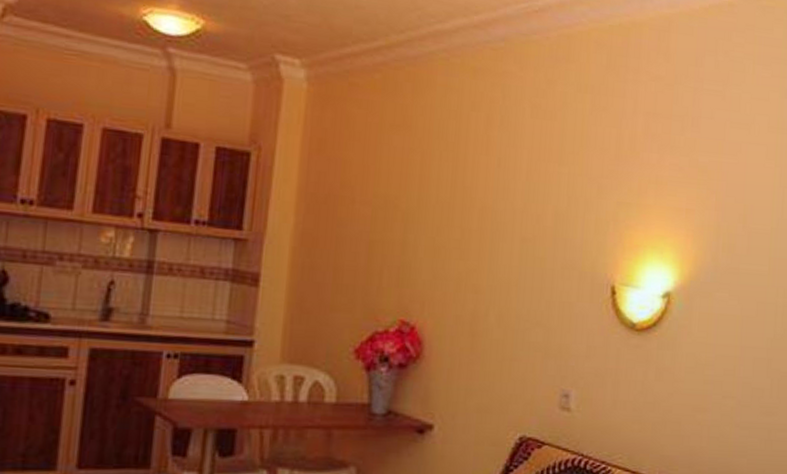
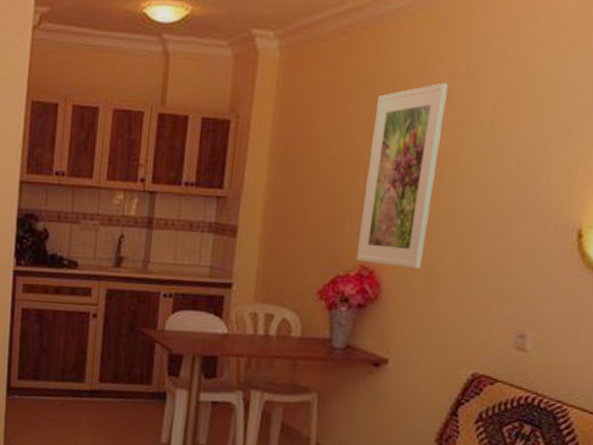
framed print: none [395,131,484,324] -> present [356,82,448,268]

